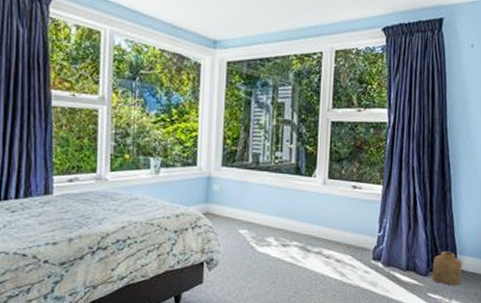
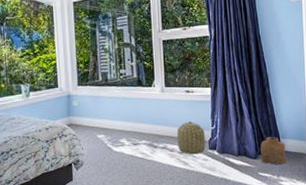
basket: none [336,224,370,264] -> present [177,121,206,155]

